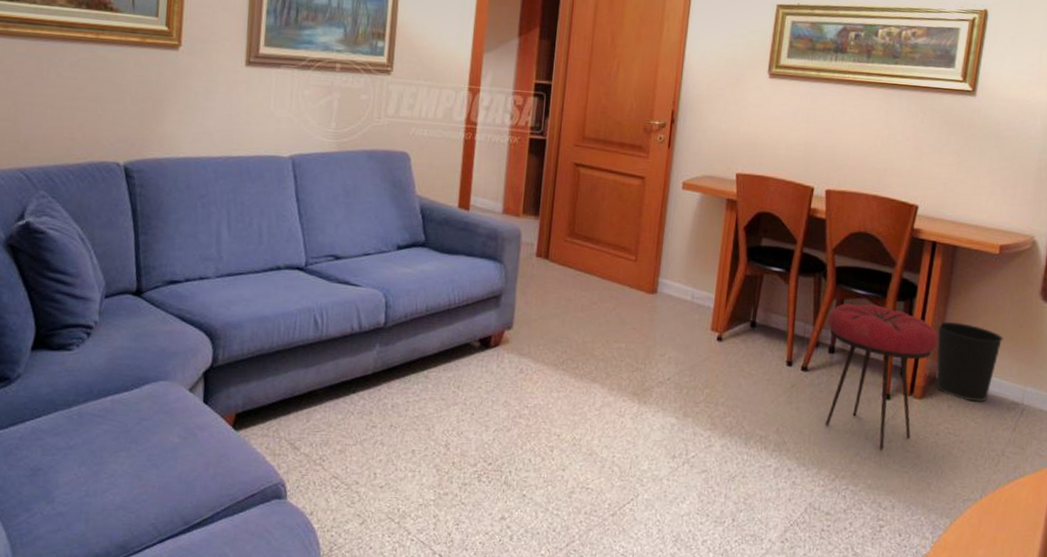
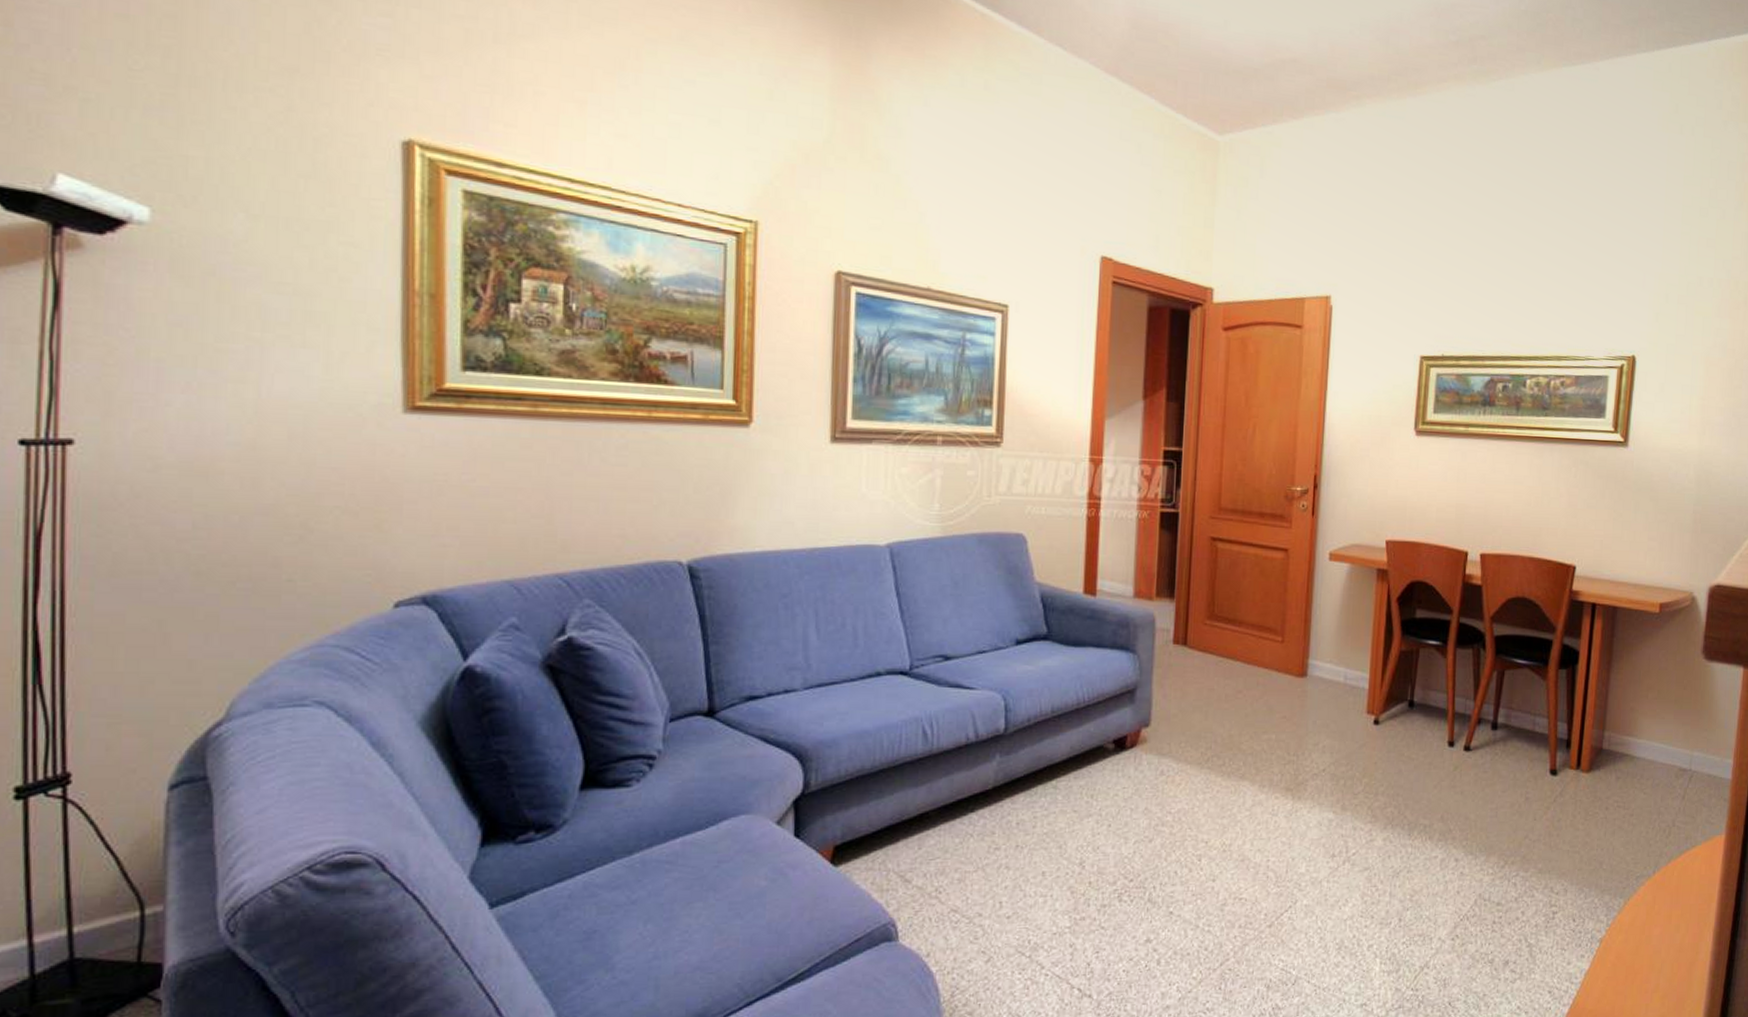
stool: present [825,303,939,451] -> none [1488,674,1604,832]
wastebasket: present [935,321,1003,402] -> none [1601,687,1668,771]

